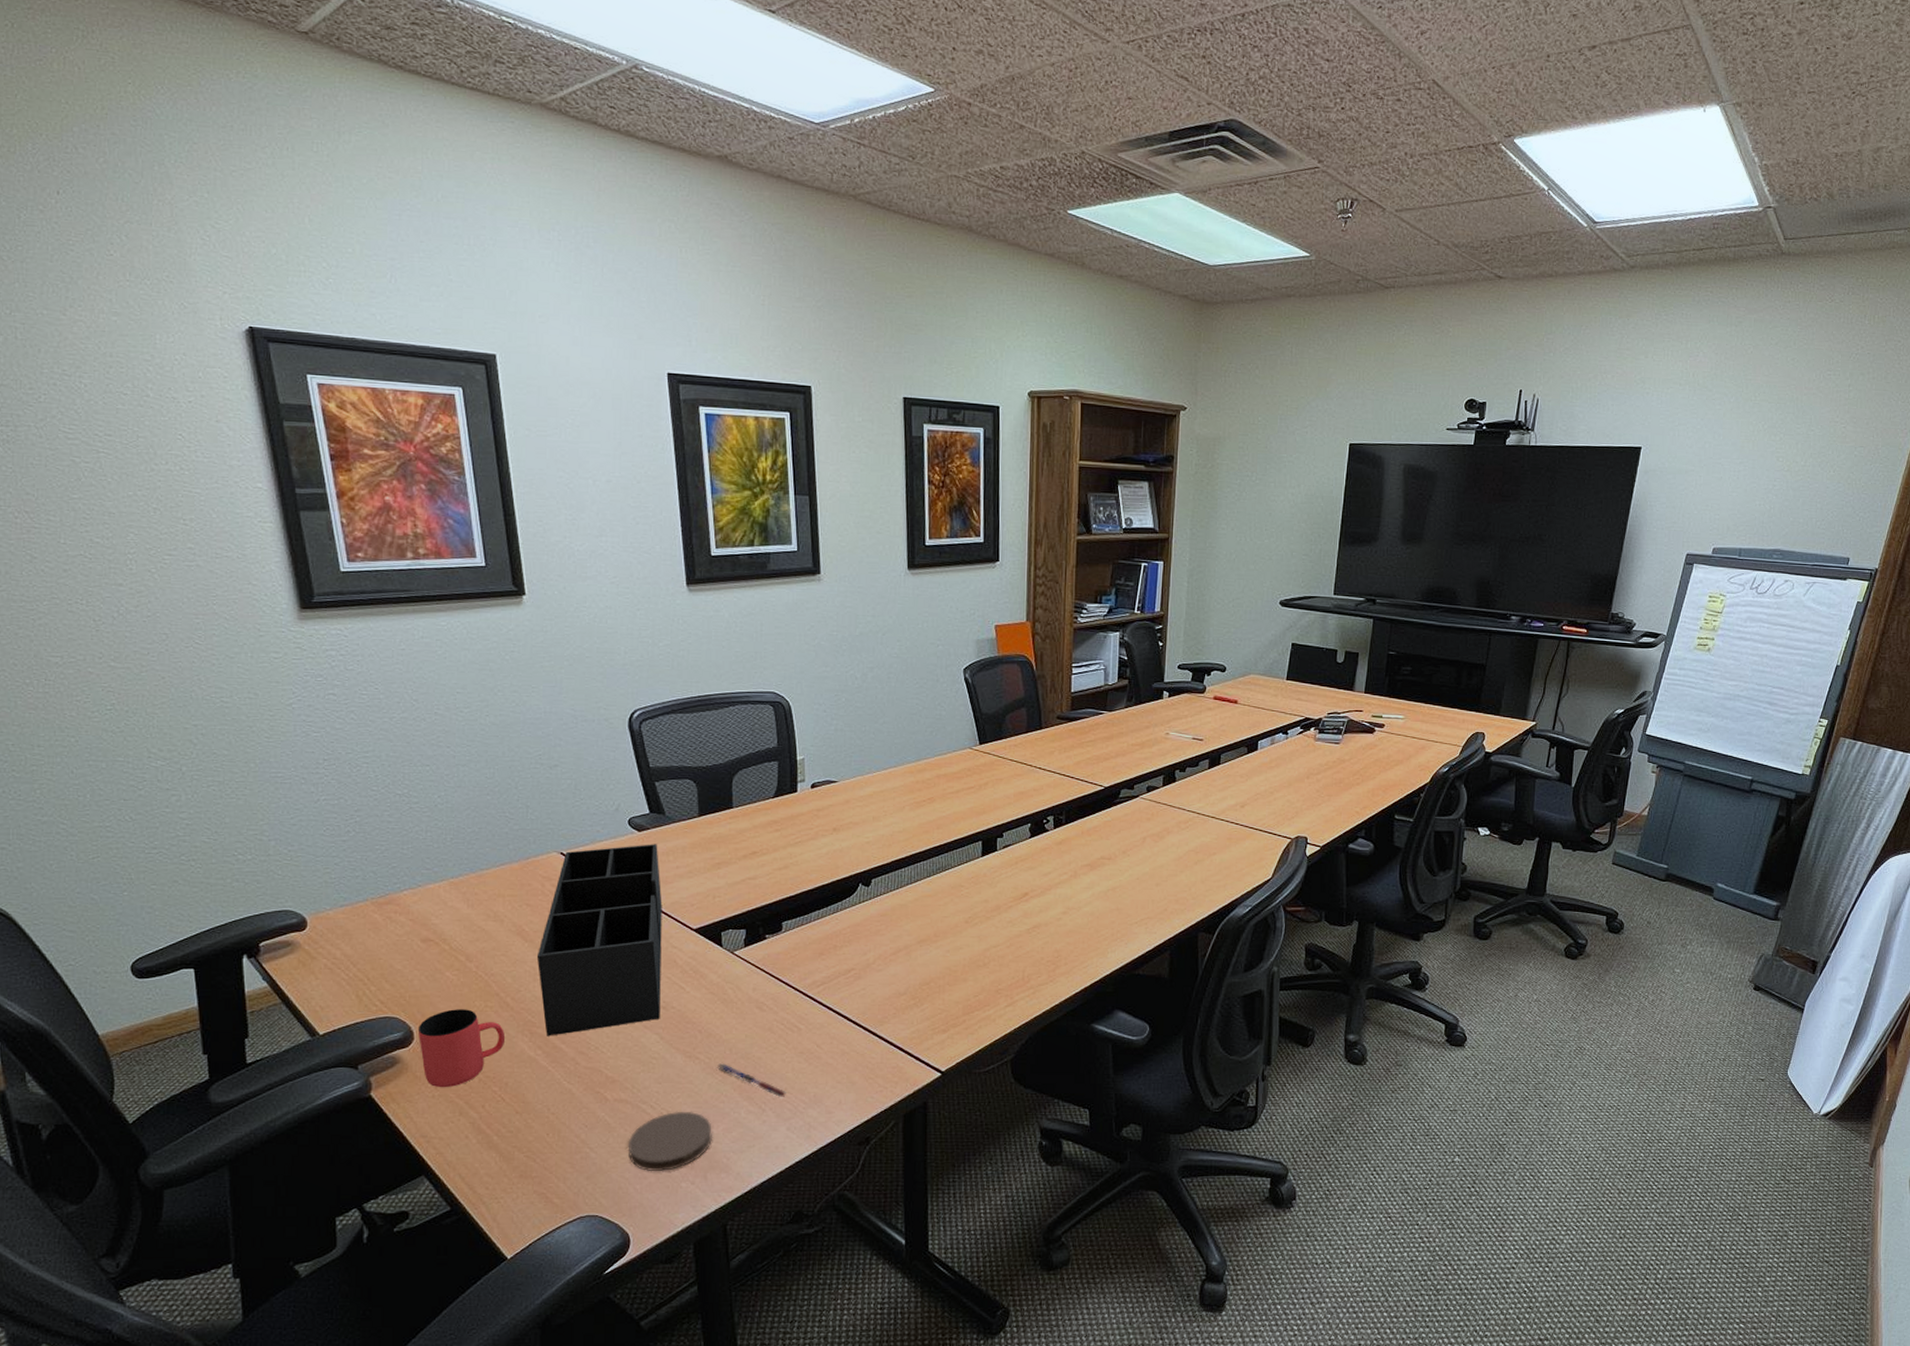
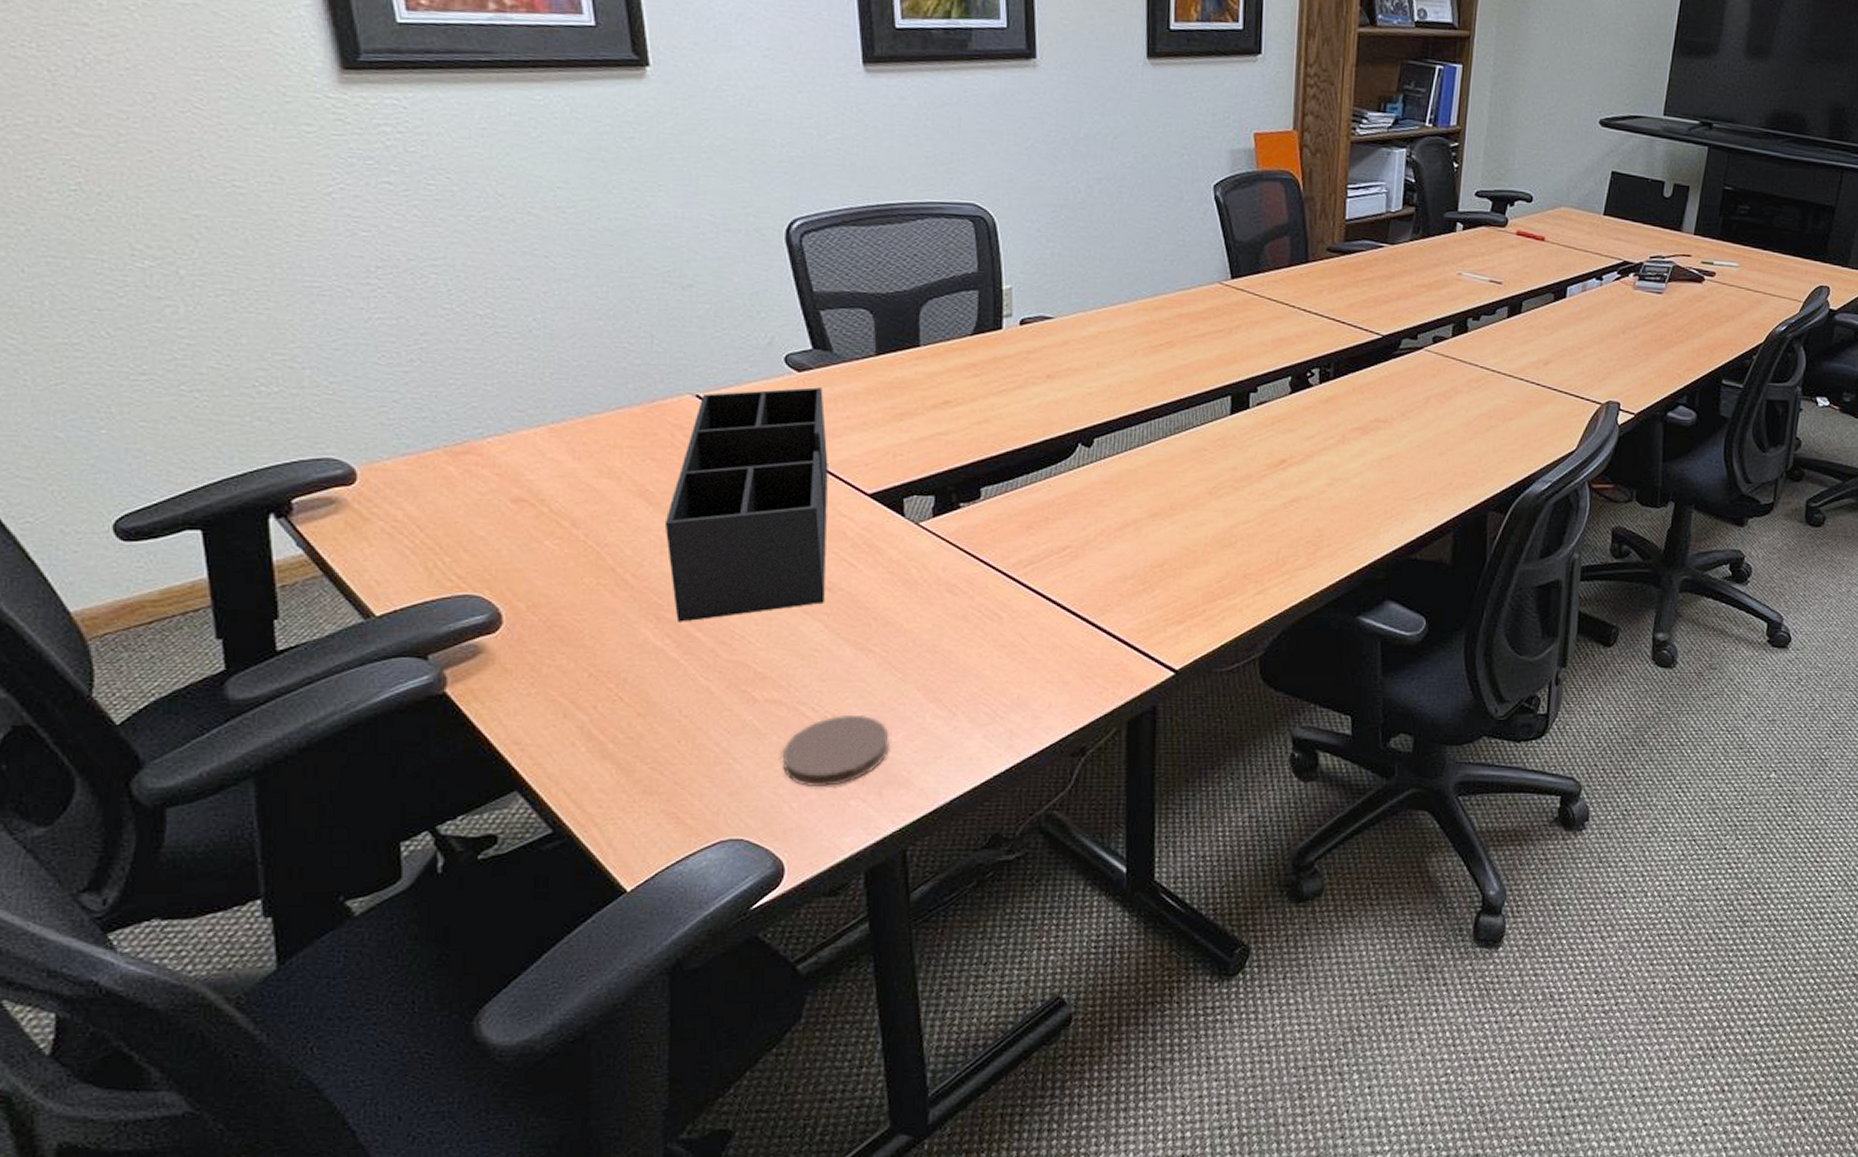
cup: present [419,1009,504,1088] -> none [509,587,622,684]
pen: present [716,1063,786,1097] -> none [895,658,983,699]

